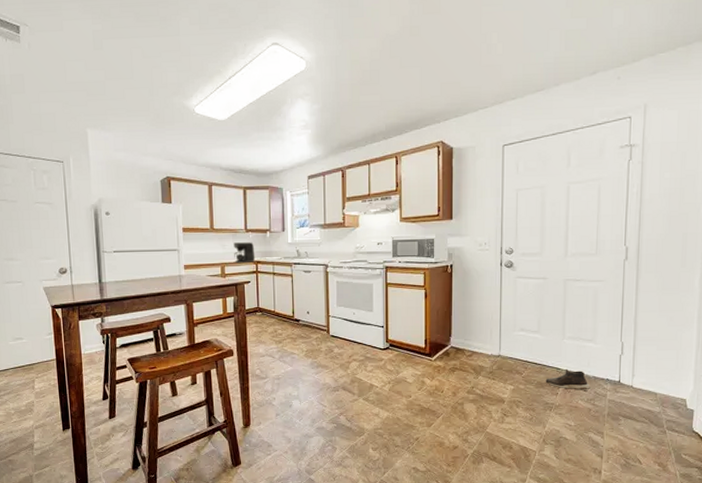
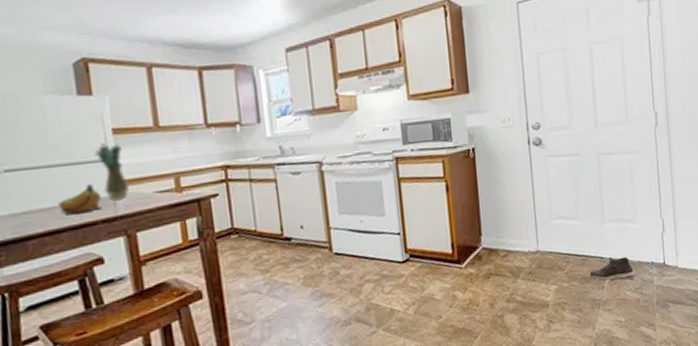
fruit: none [144,265,172,286] -> present [57,184,101,215]
vase: none [170,238,190,279] -> present [95,143,129,202]
coffee maker: present [234,242,256,264] -> none [190,140,224,172]

